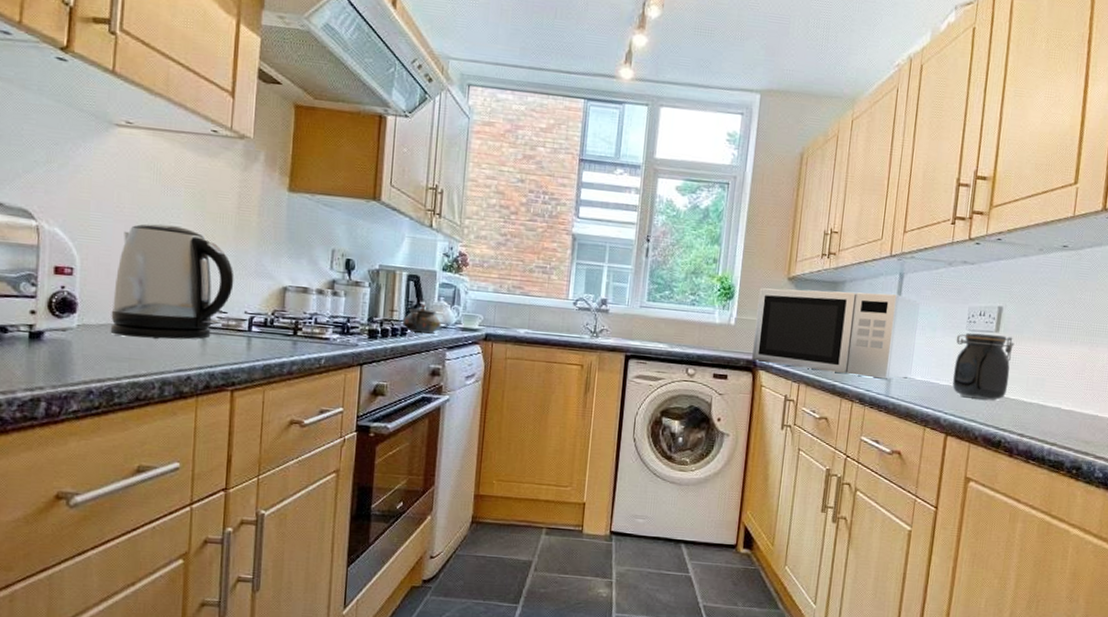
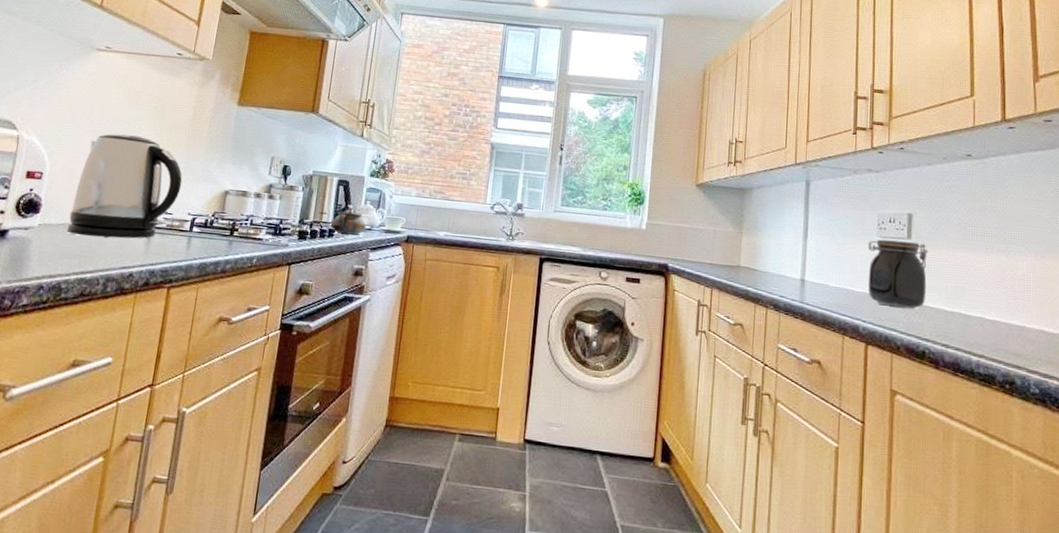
microwave: present [752,288,921,381] -> none [664,194,829,287]

